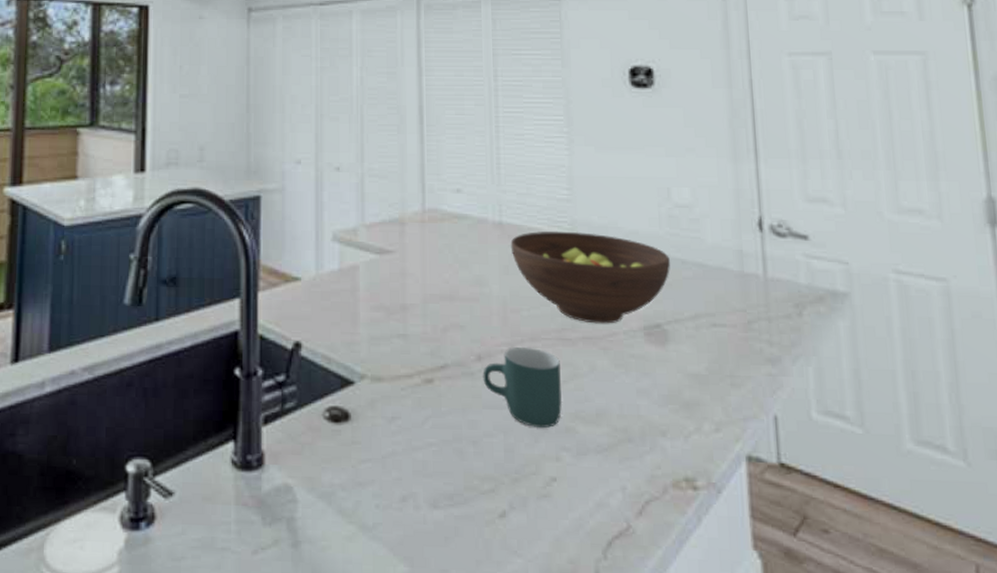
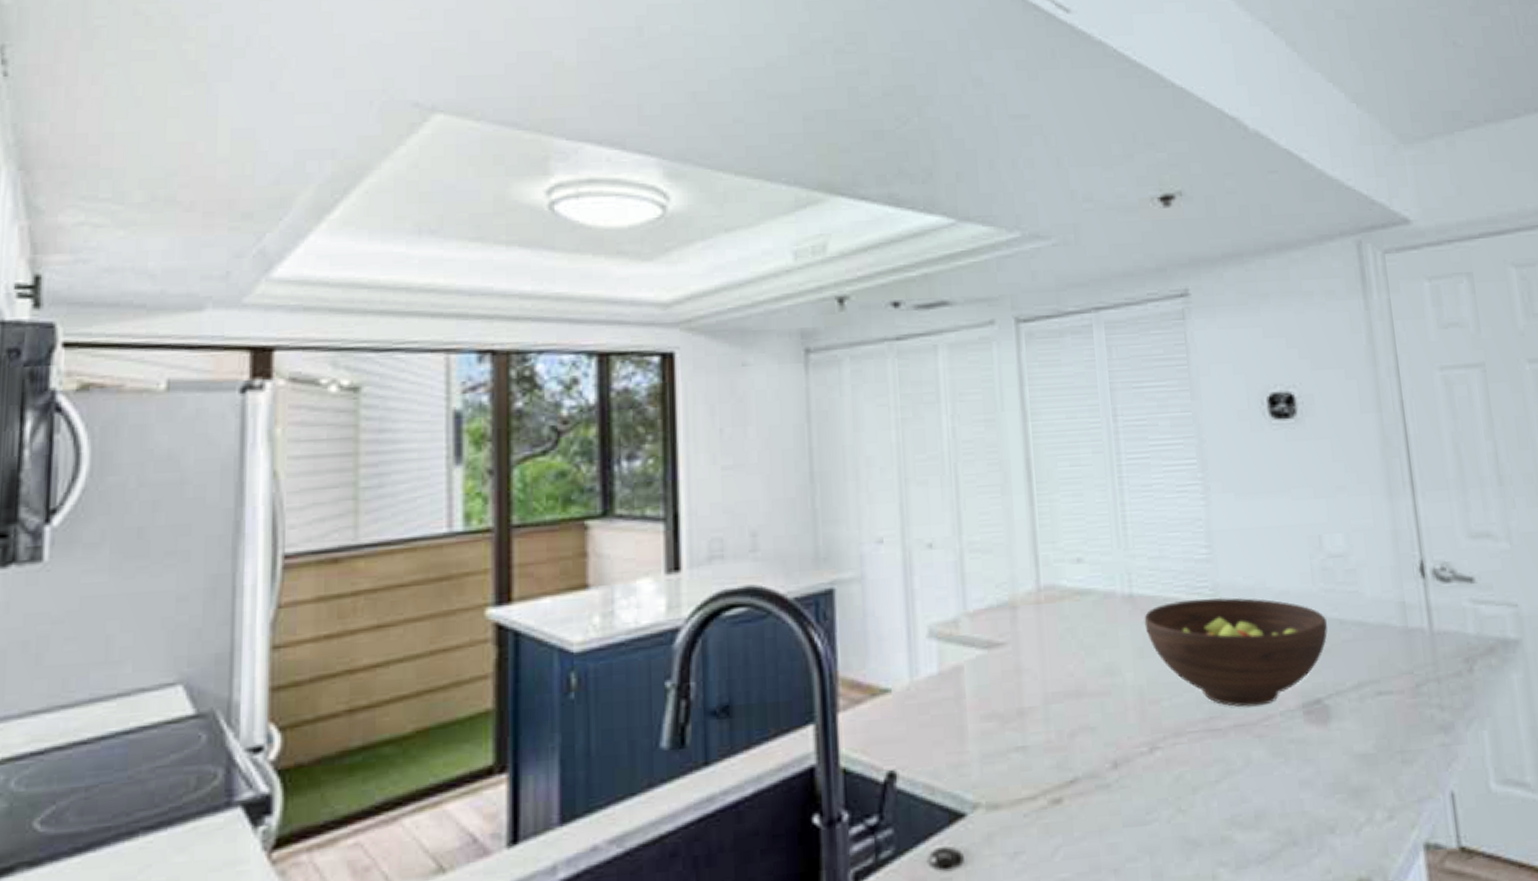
mug: present [483,346,563,428] -> none [1120,744,1216,842]

